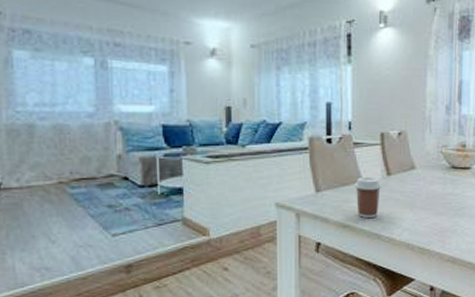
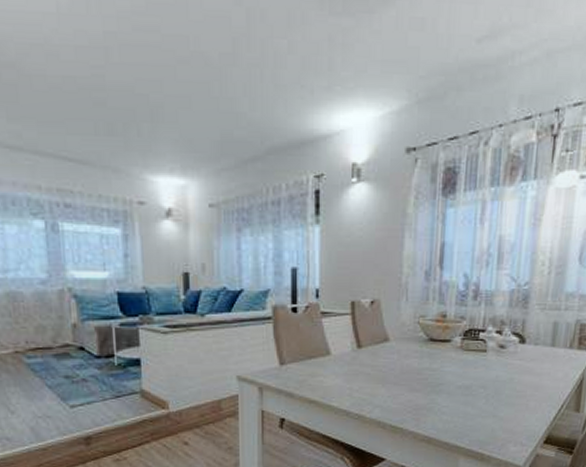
coffee cup: present [353,177,382,219] -> none [321,350,352,394]

